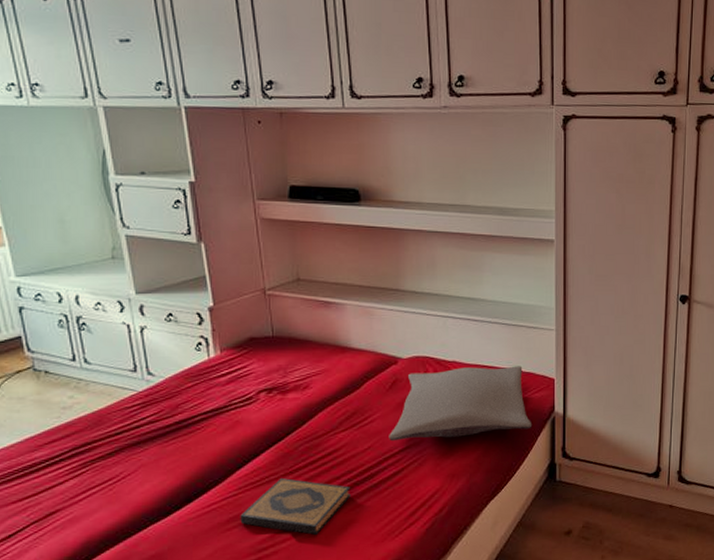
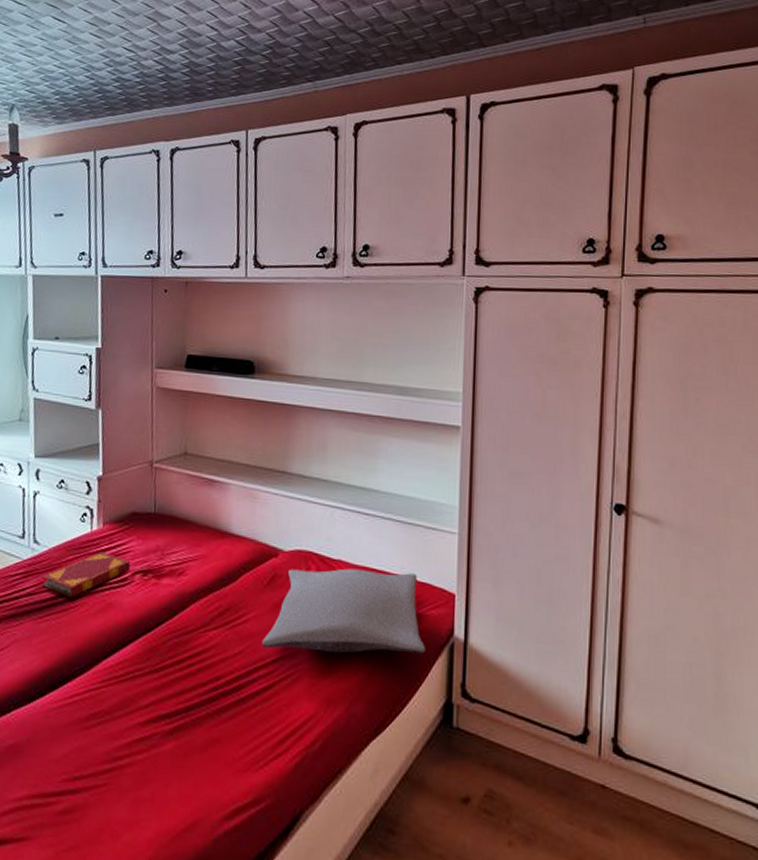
hardback book: none [162,376,254,421] -> present [42,552,131,598]
hardback book: present [240,477,351,535] -> none [99,674,216,750]

